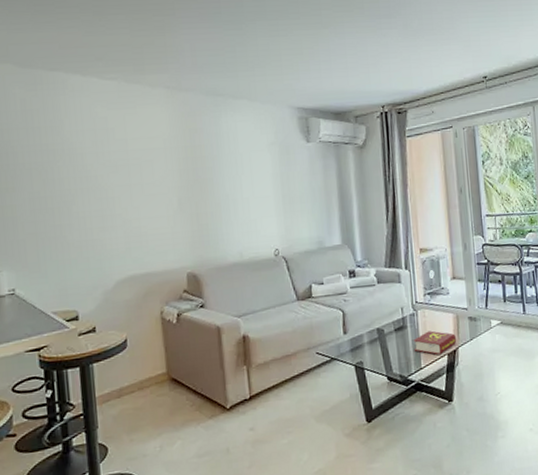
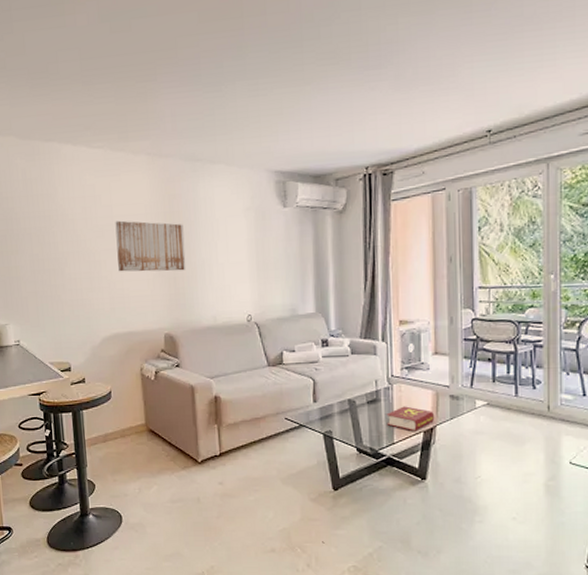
wall art: none [130,155,210,209] -> present [115,220,186,272]

